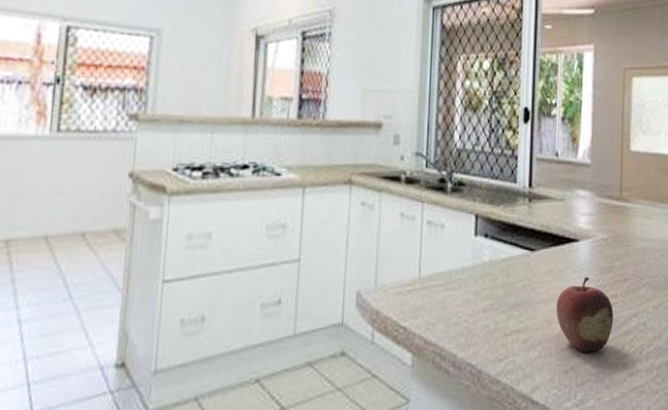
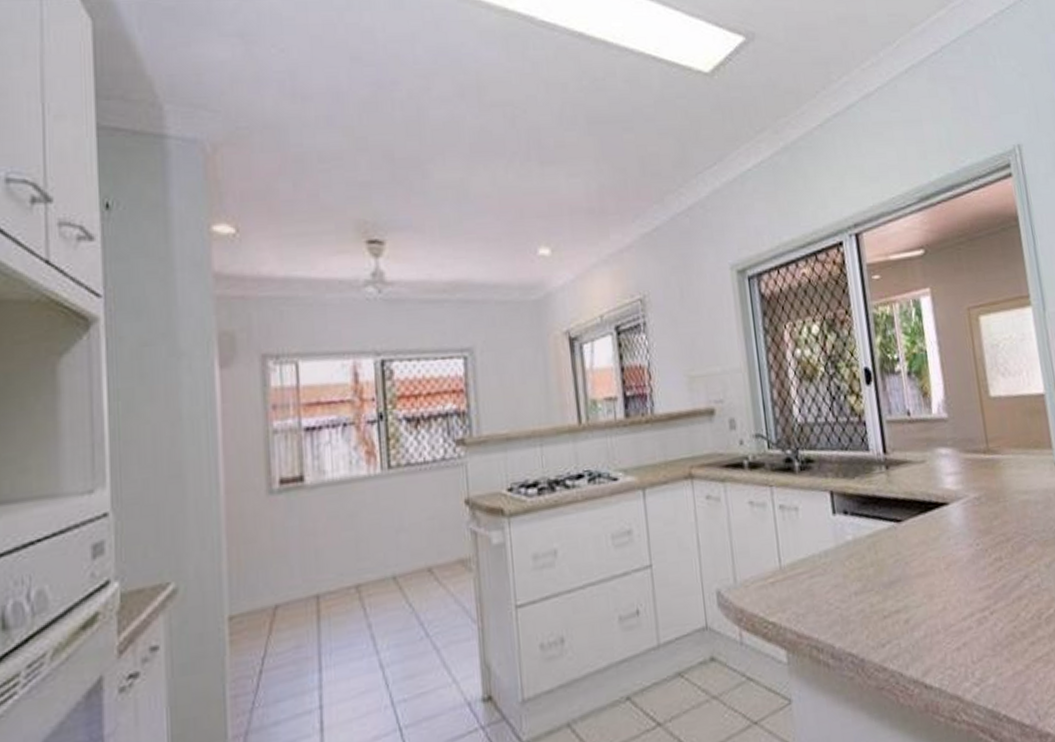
fruit: present [556,276,614,353] -> none [935,541,1003,626]

